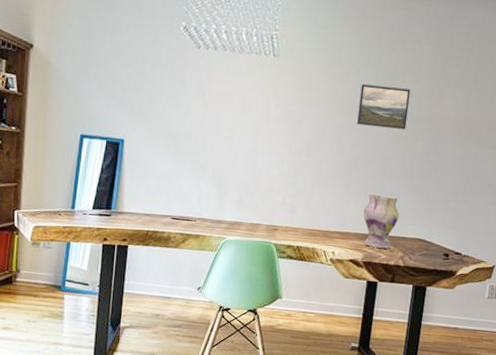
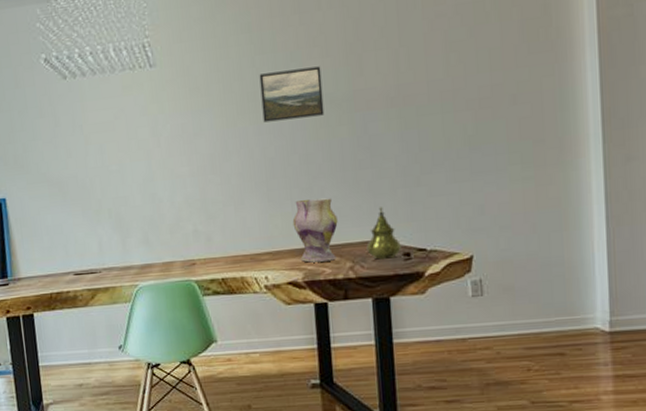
teapot: none [416,213,443,256] -> present [366,207,401,260]

